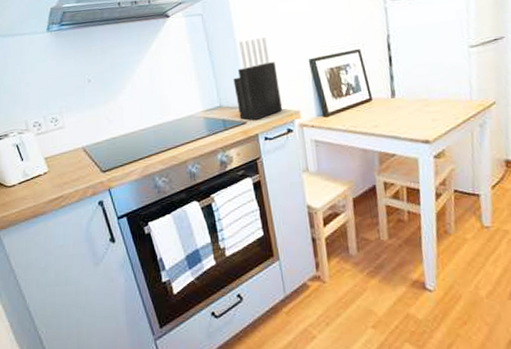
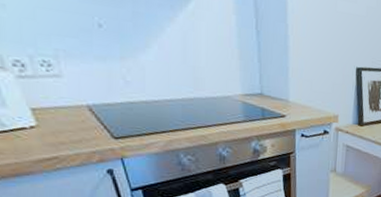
knife block: present [233,38,283,120] -> none [278,29,324,116]

